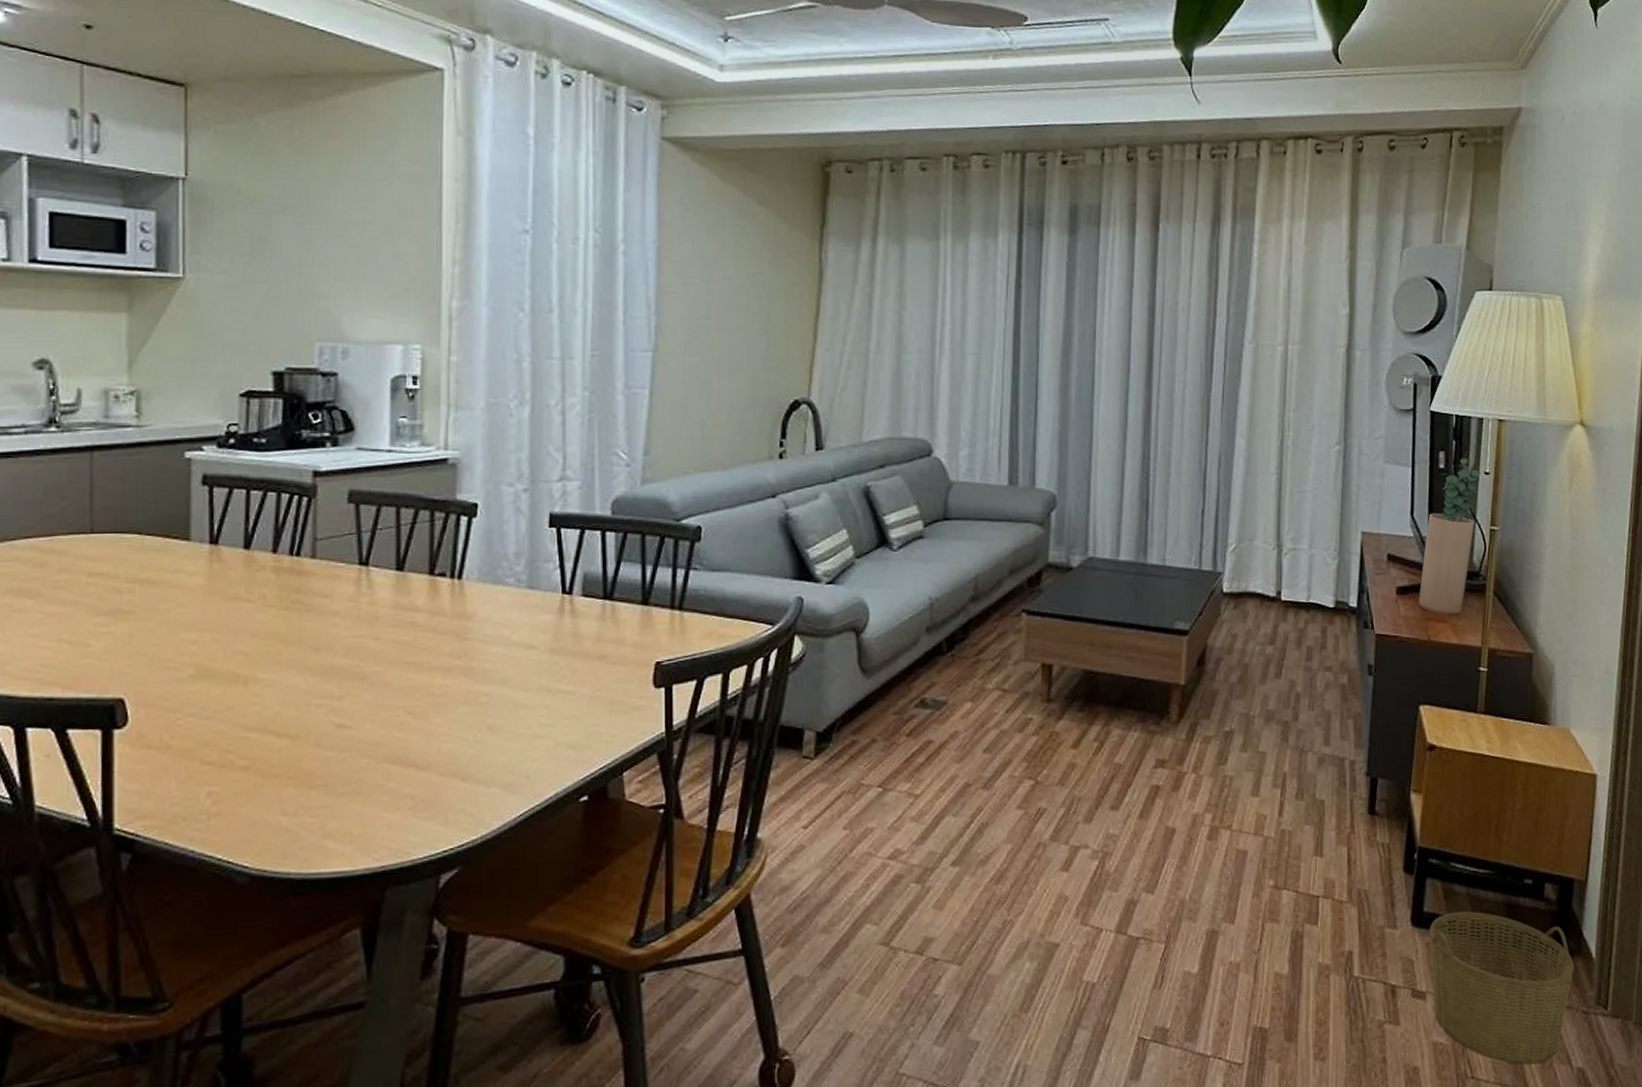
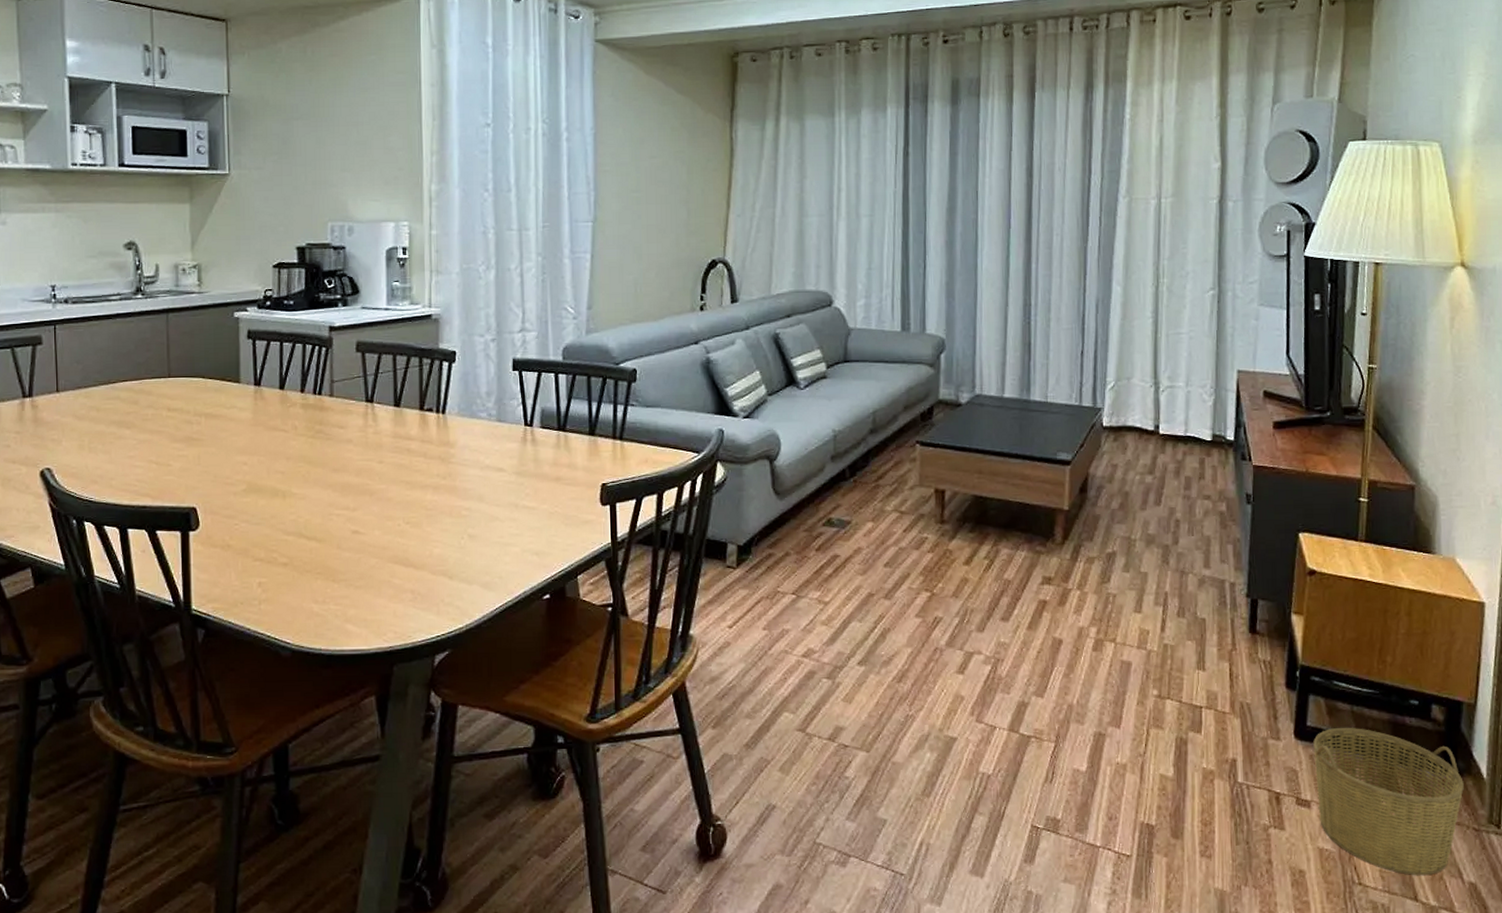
vase: present [1418,450,1481,616] -> none [1296,293,1357,449]

